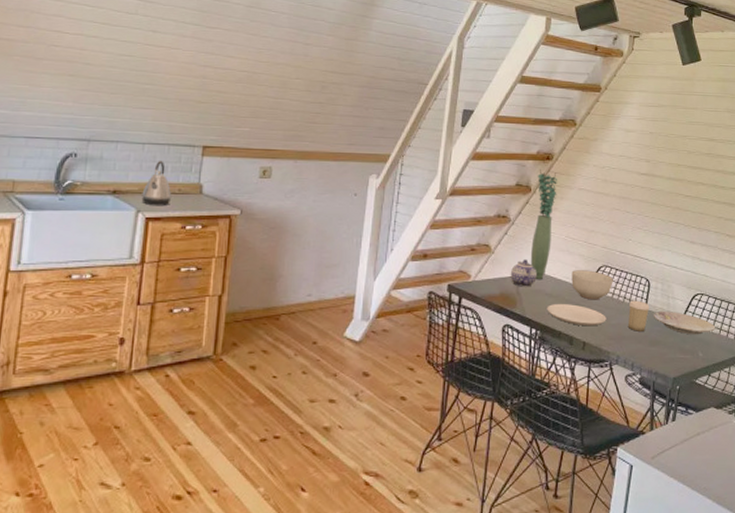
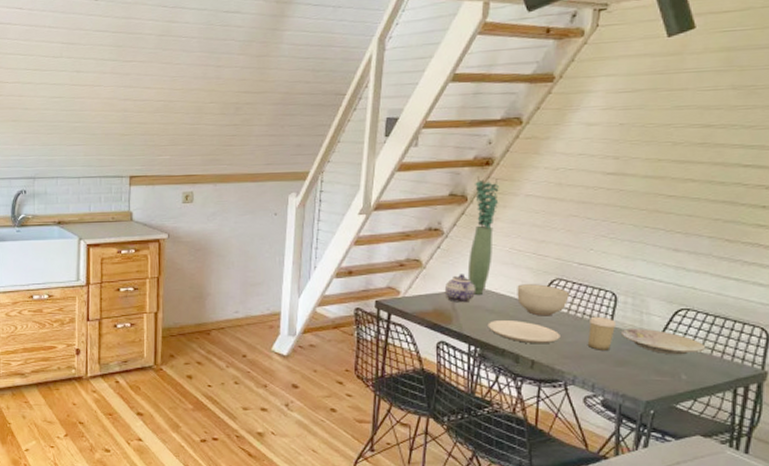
kettle: present [141,160,172,205] -> none [82,191,107,233]

